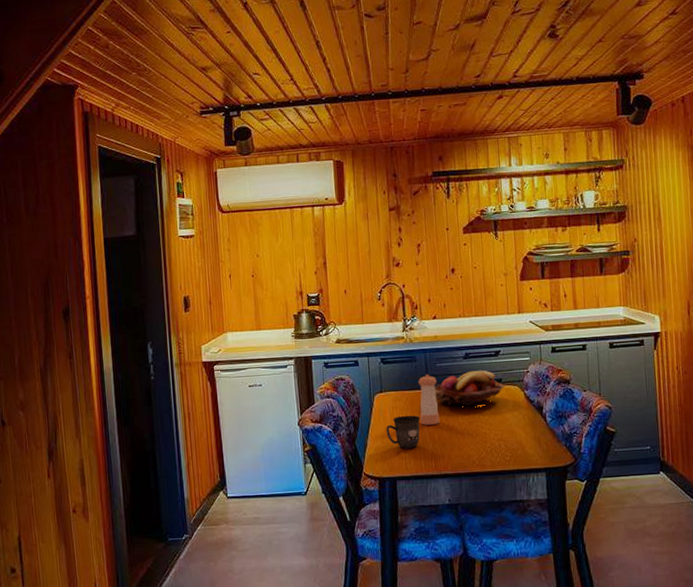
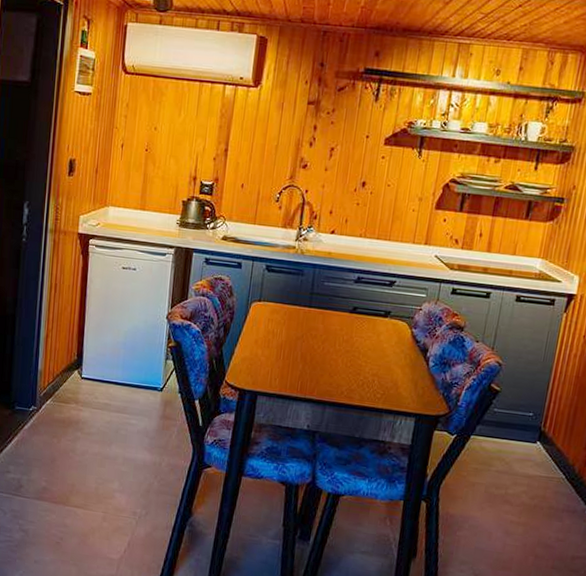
mug: present [386,415,421,449] -> none [256,329,296,366]
pepper shaker: present [418,374,440,425] -> none [294,291,321,346]
fruit basket: present [434,370,505,406] -> none [315,297,393,334]

